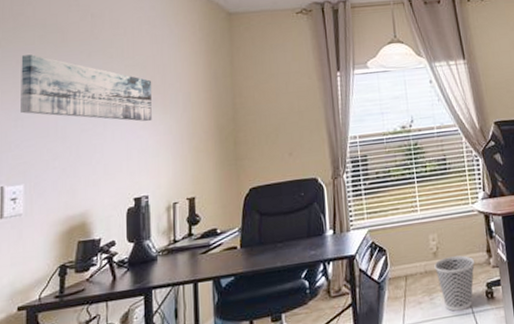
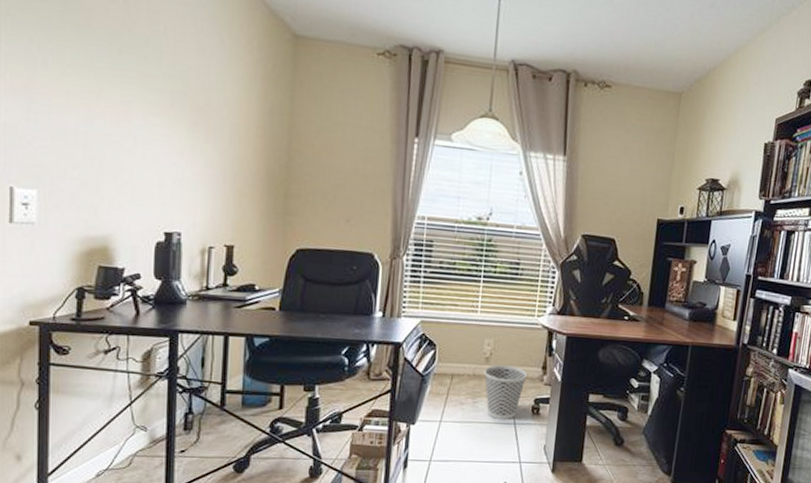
wall art: present [21,54,152,122] -> none [34,32,194,147]

